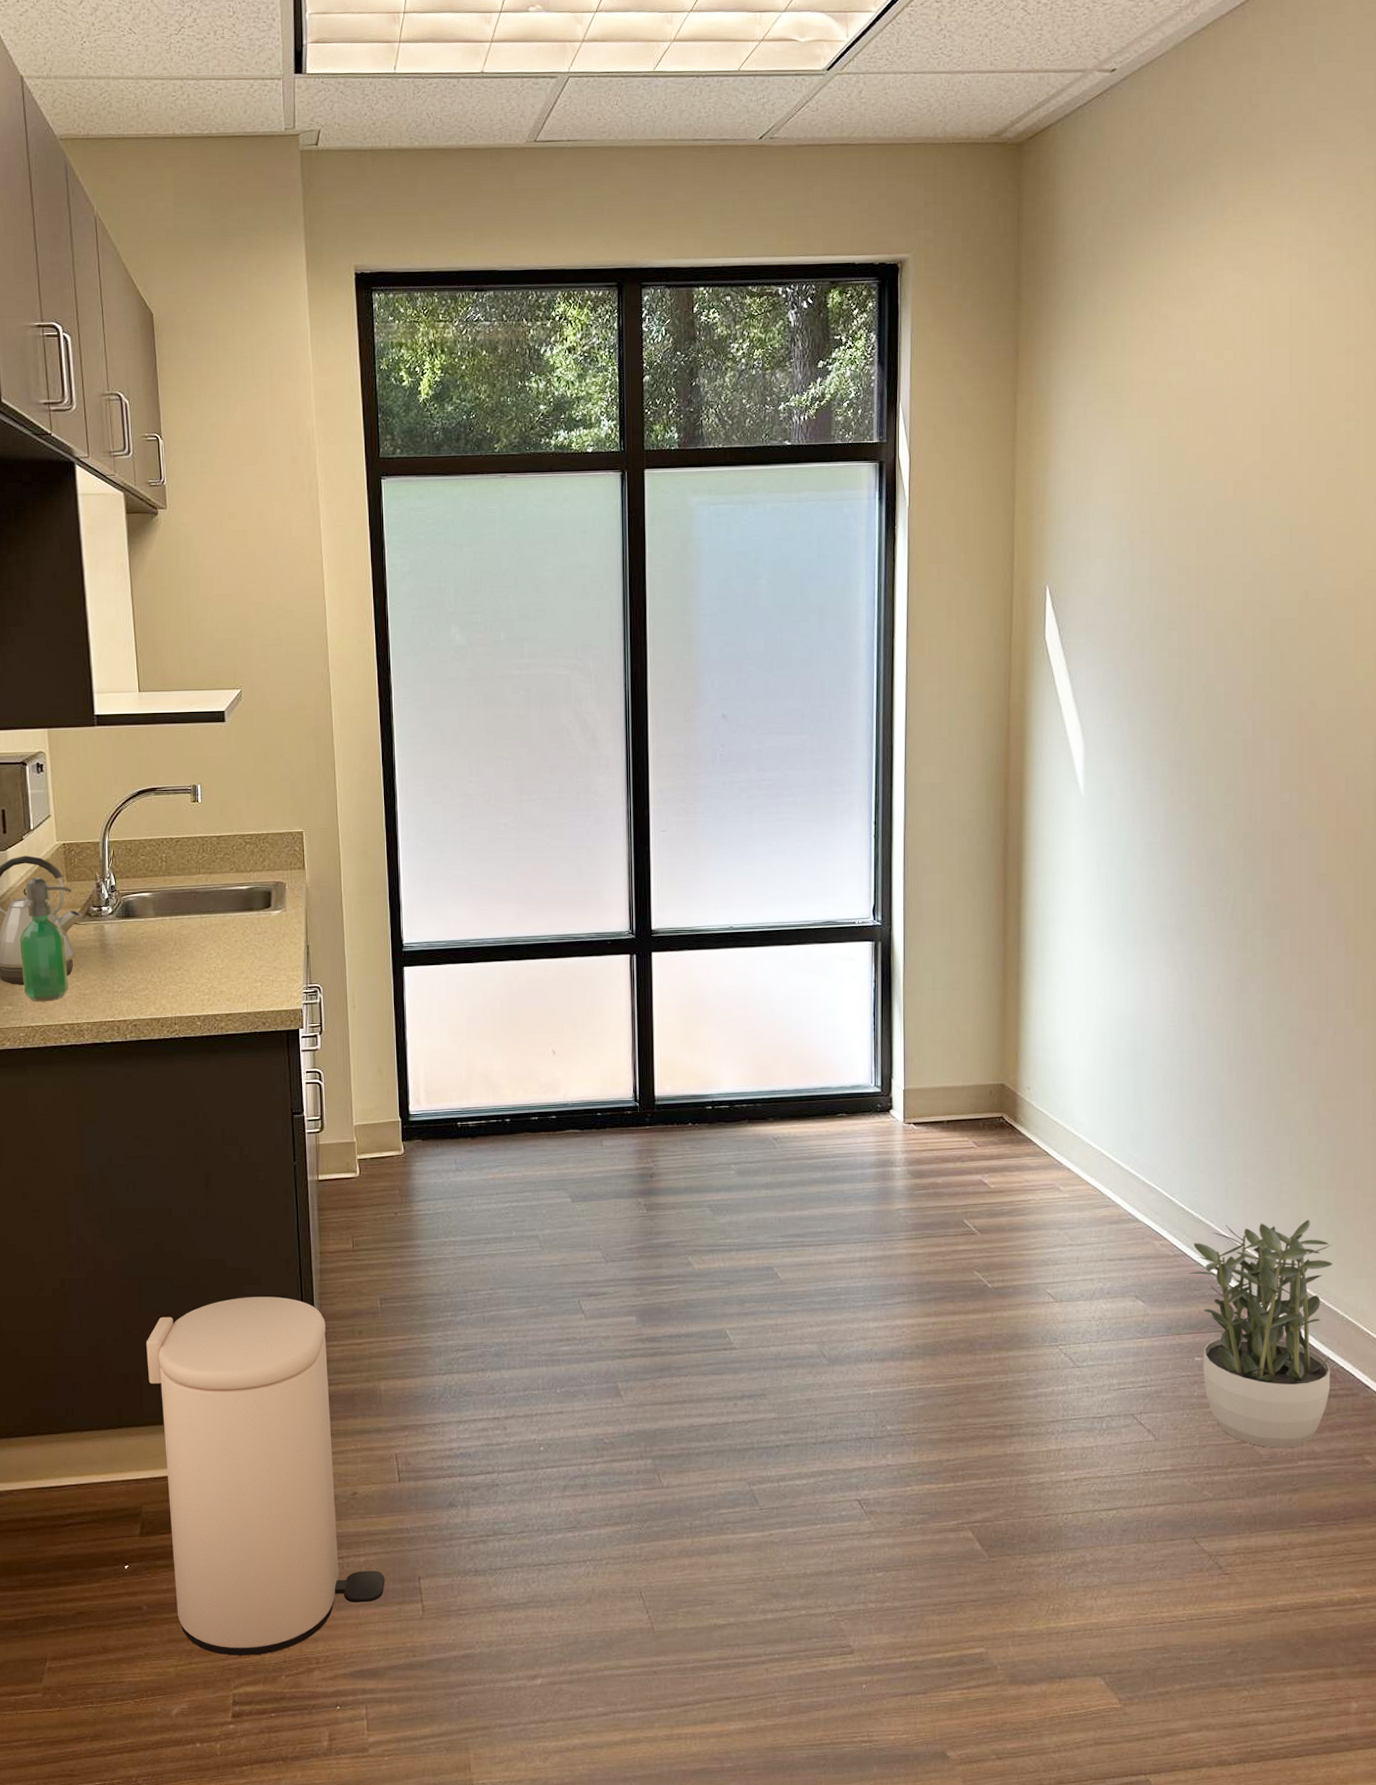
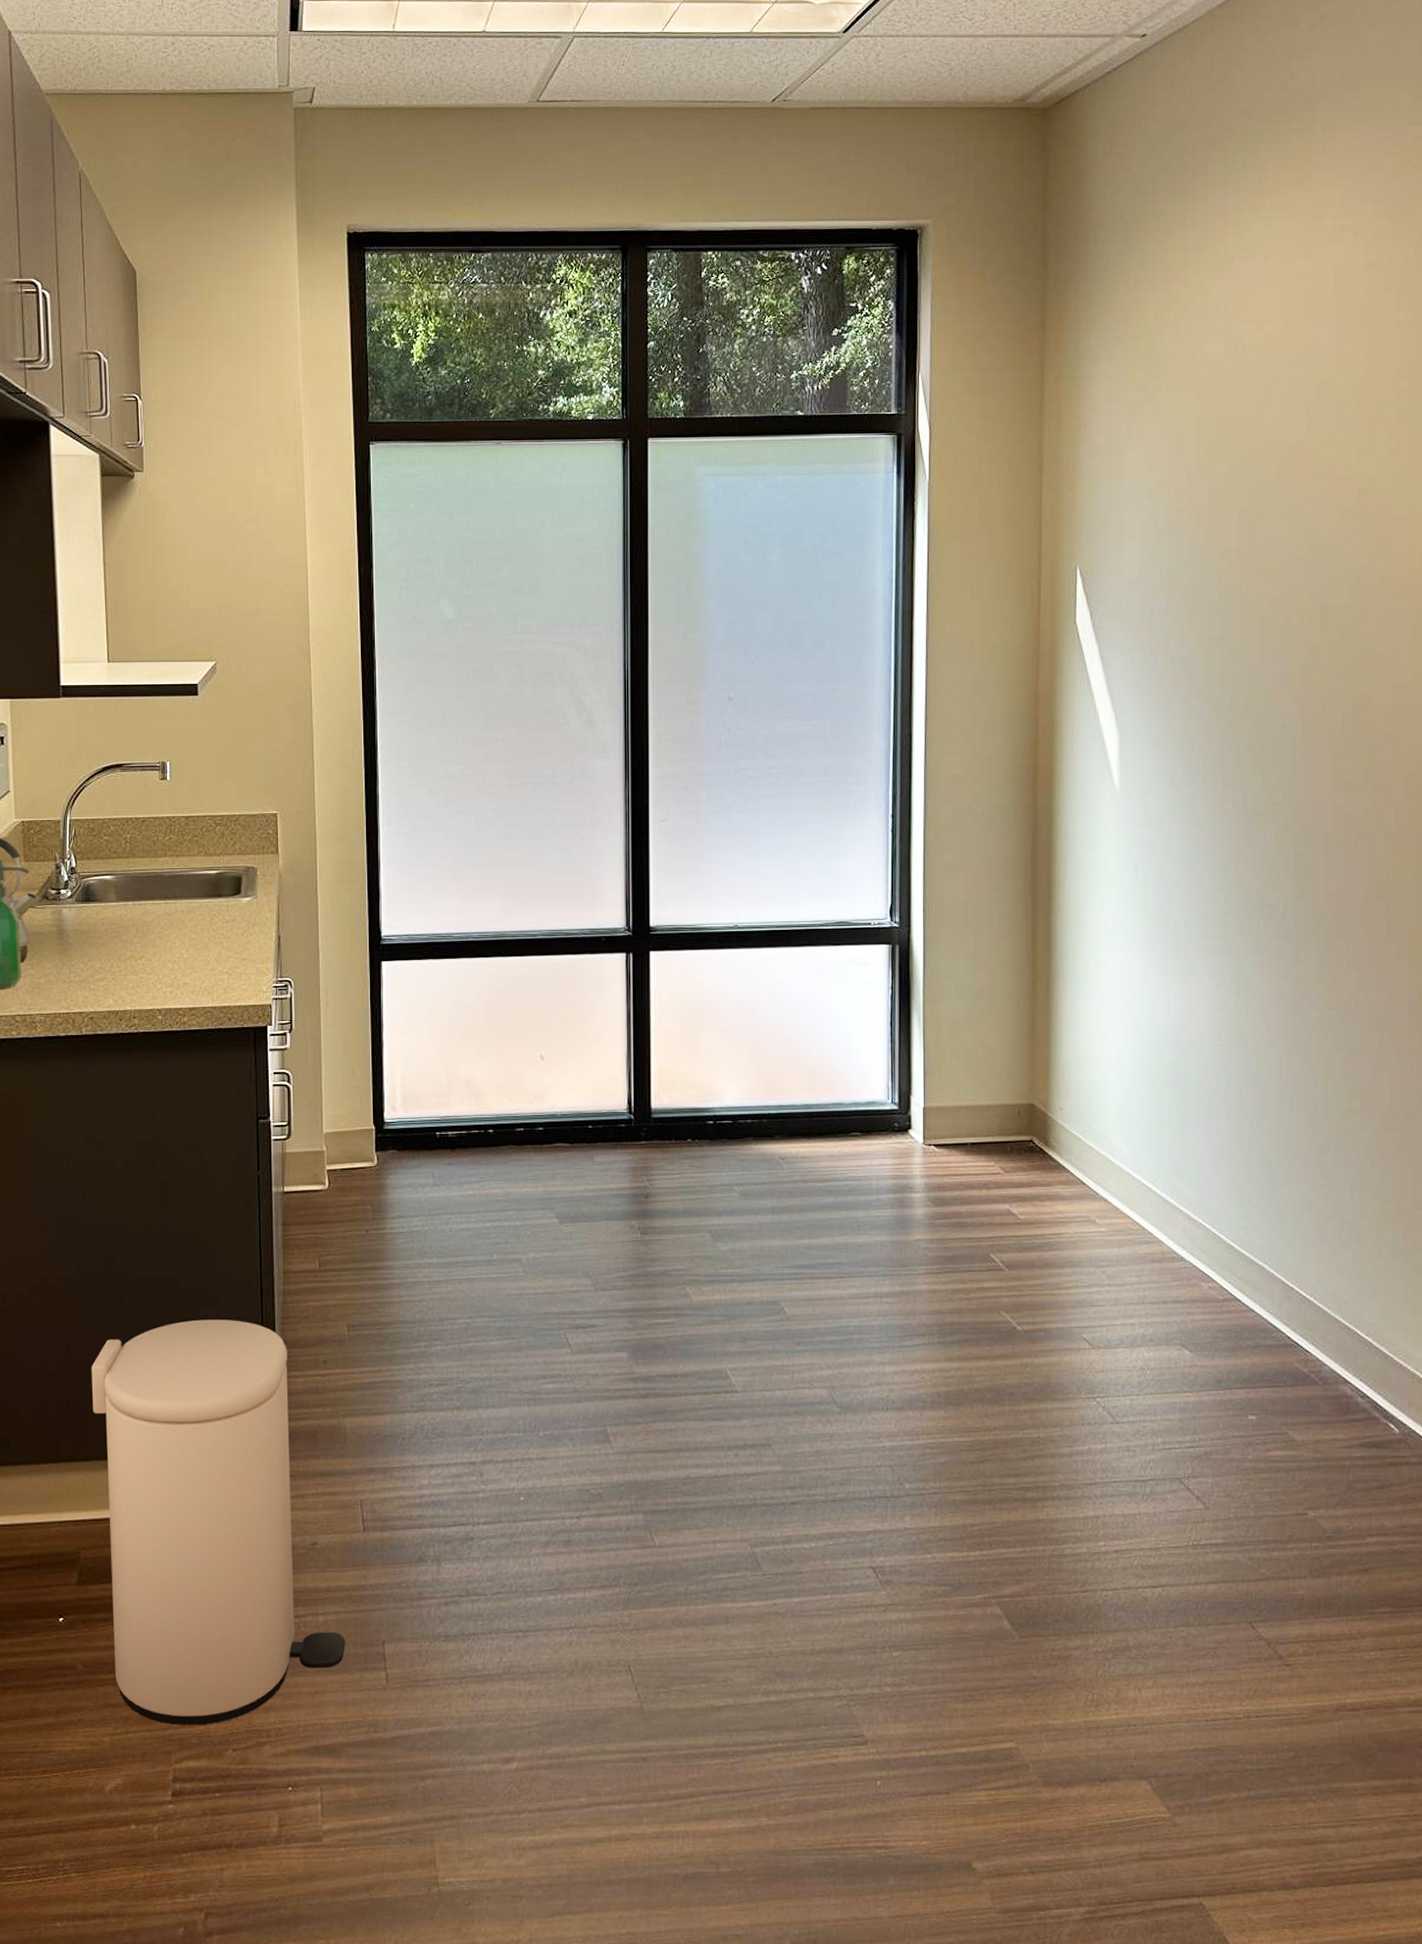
potted plant: present [1188,1219,1333,1448] -> none [1240,1262,1402,1522]

